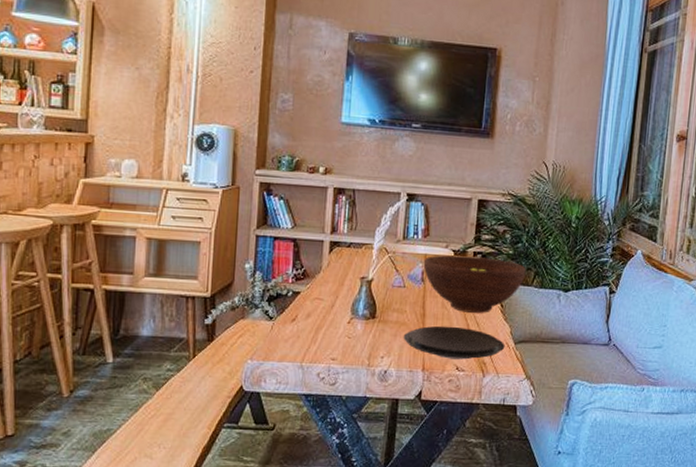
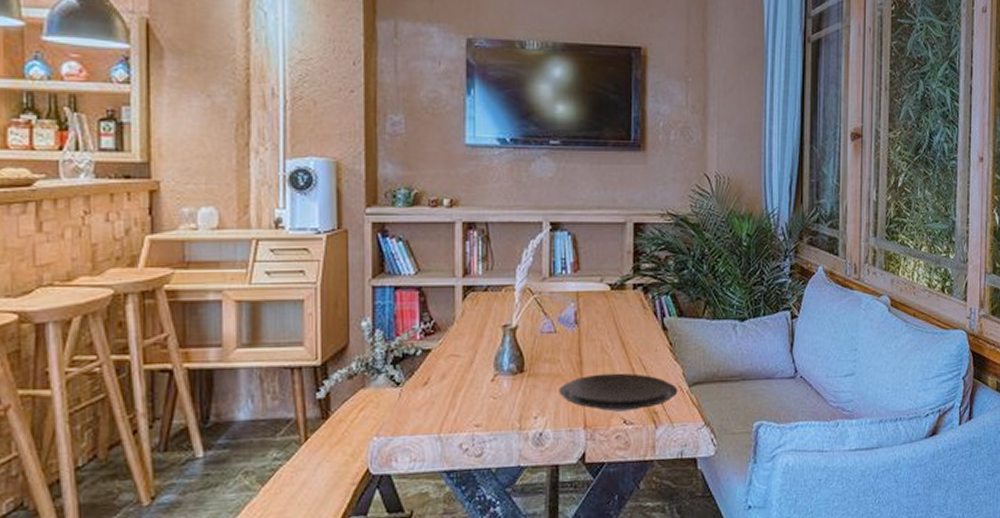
fruit bowl: present [423,255,526,313] -> none [575,289,695,355]

